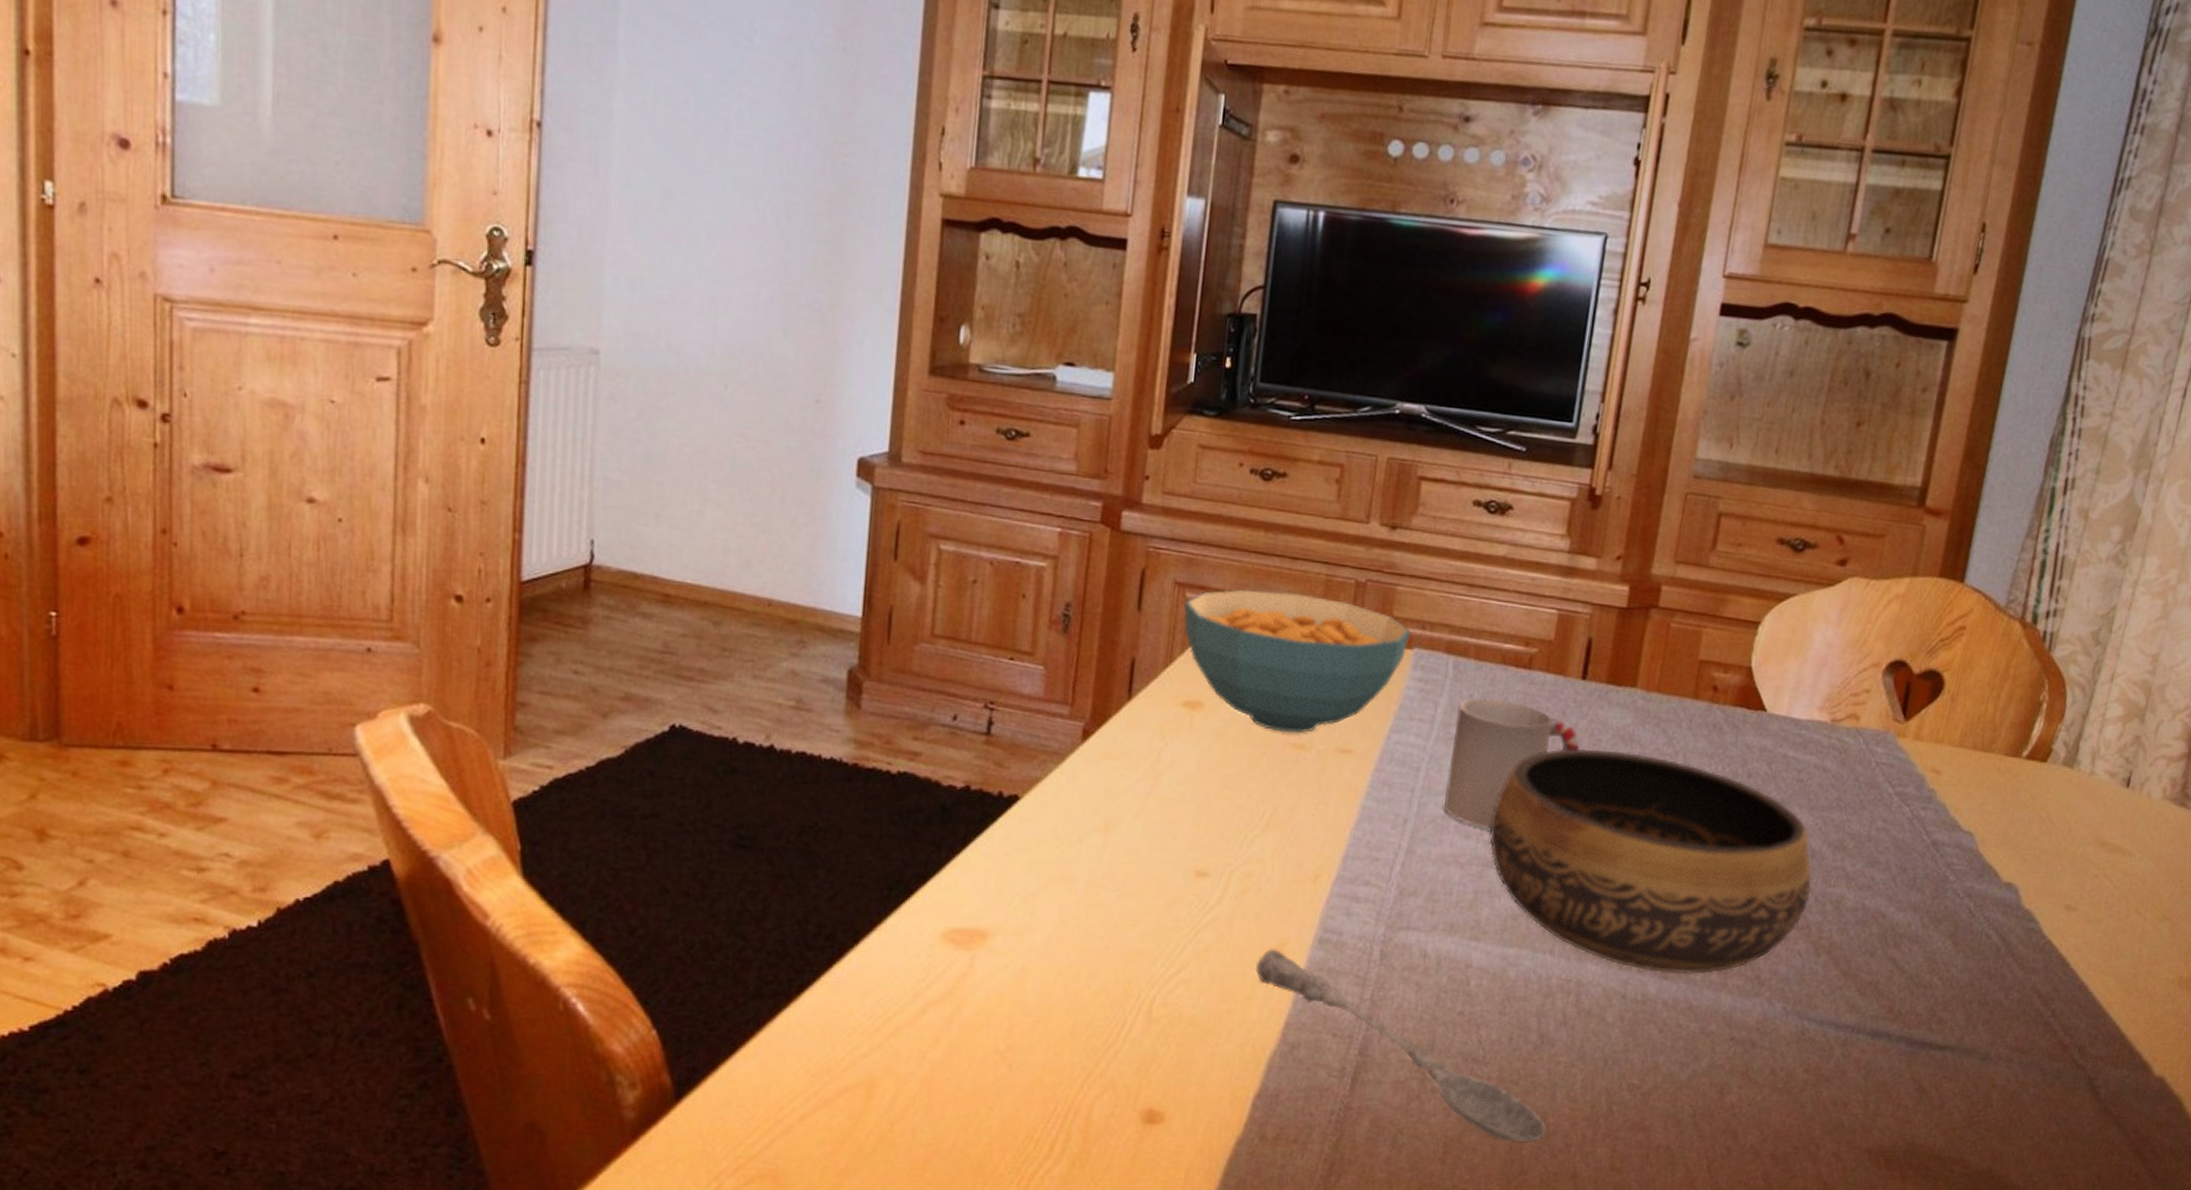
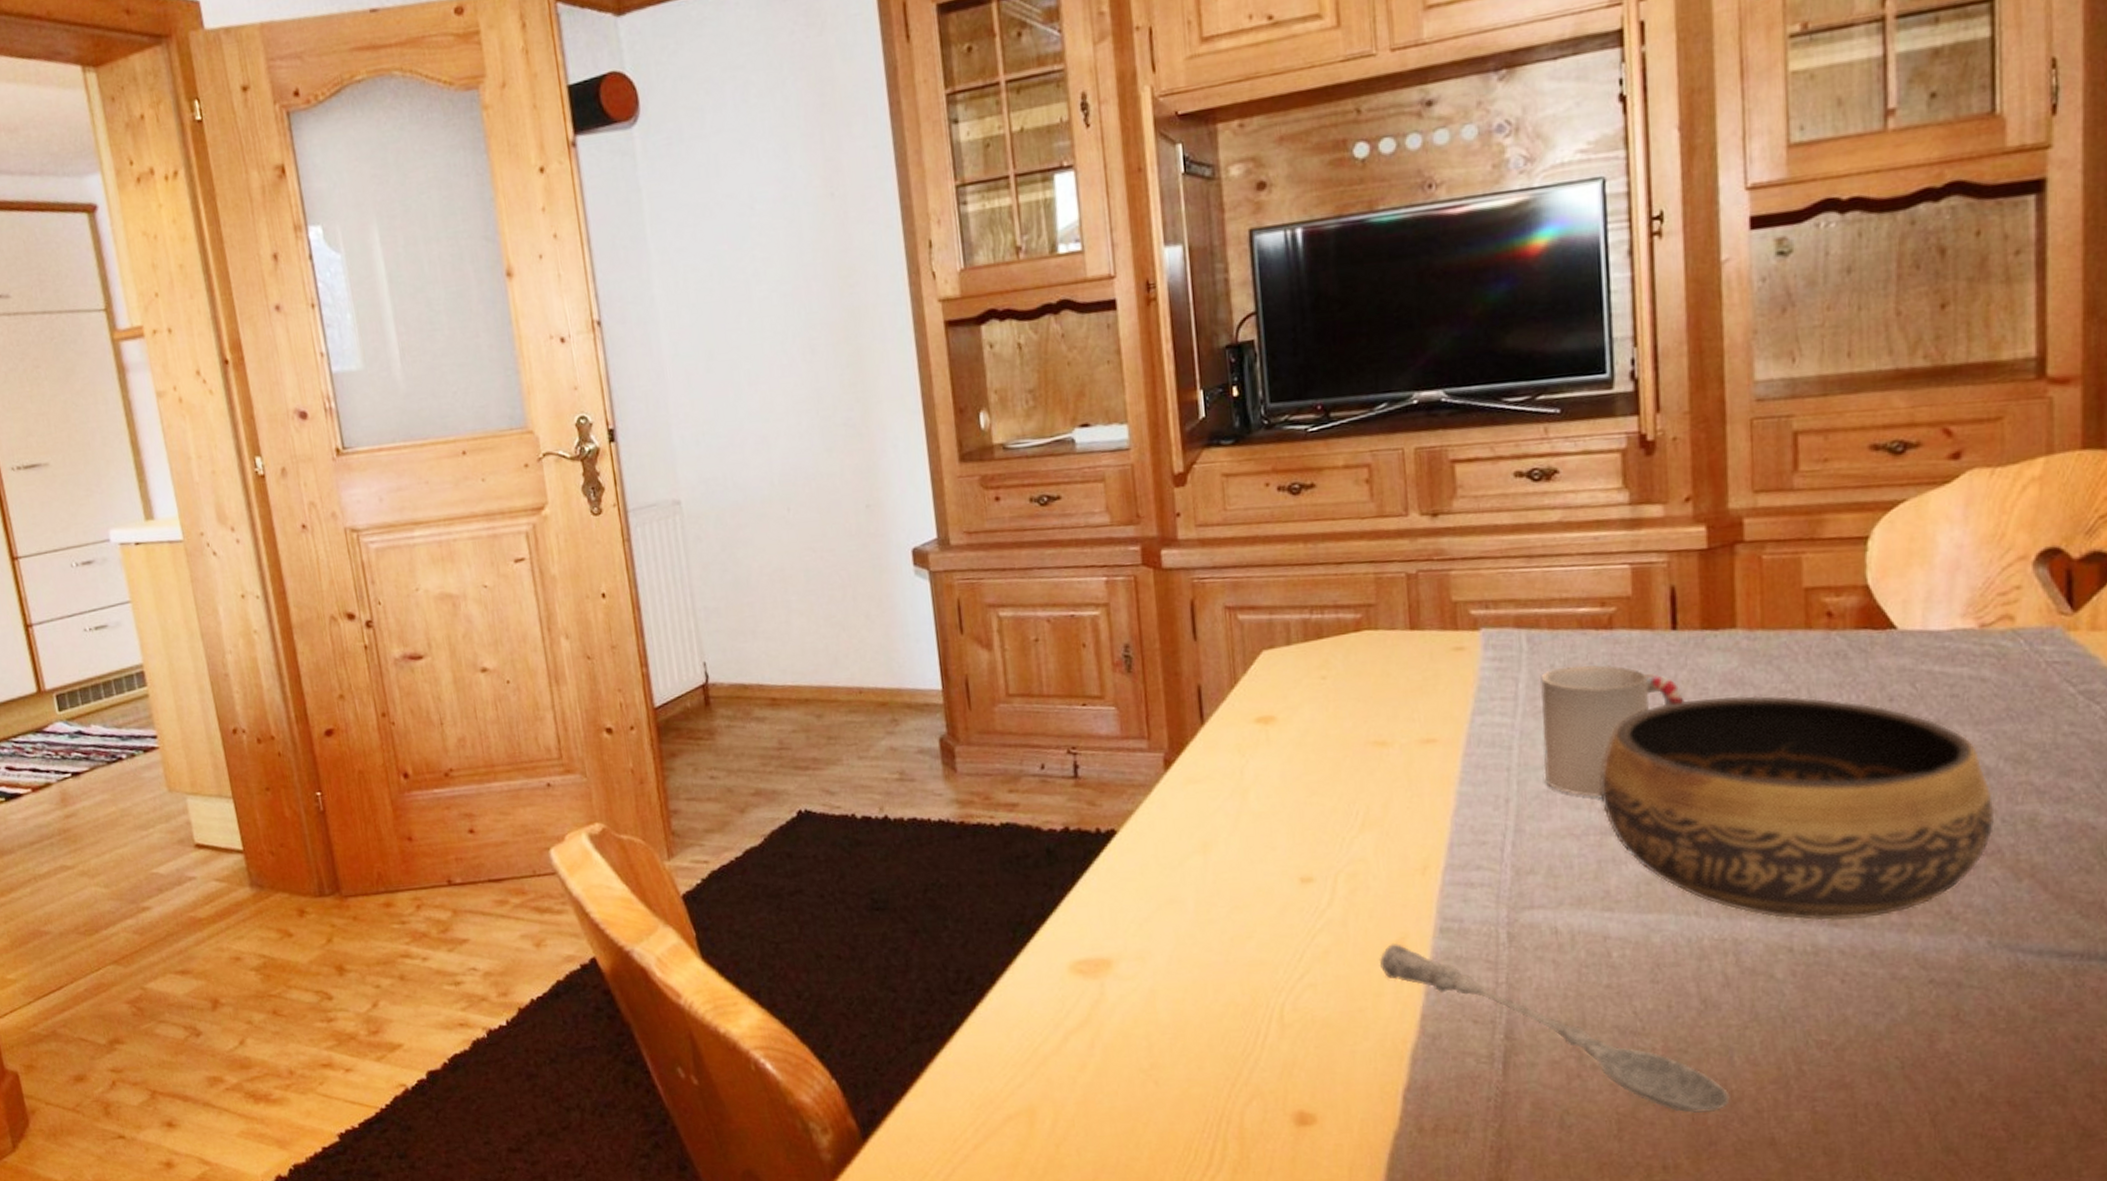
cereal bowl: present [1184,589,1411,734] -> none [1238,595,1475,733]

